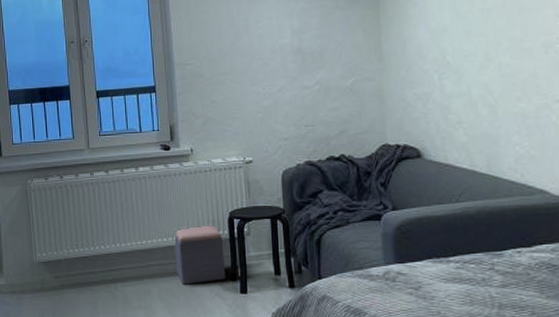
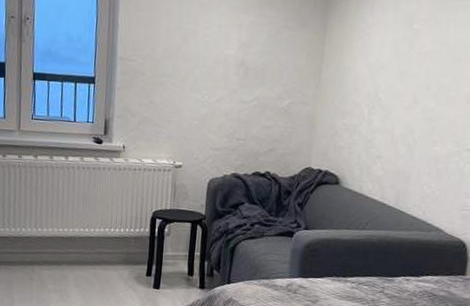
footstool: present [173,223,225,285] -> none [94,219,144,275]

